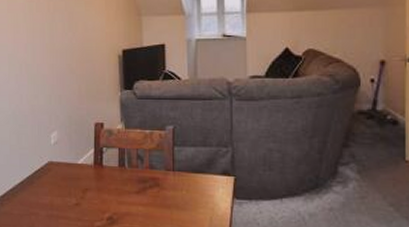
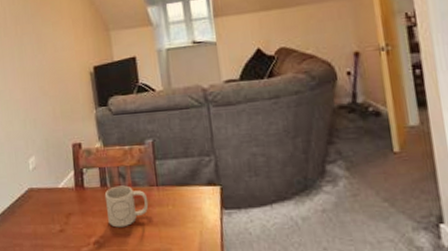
mug: none [121,167,164,207] -> present [104,185,149,228]

